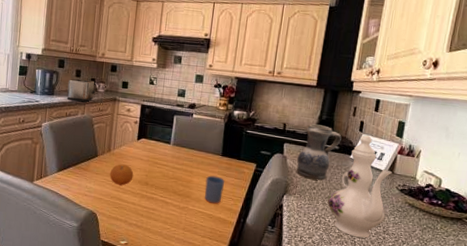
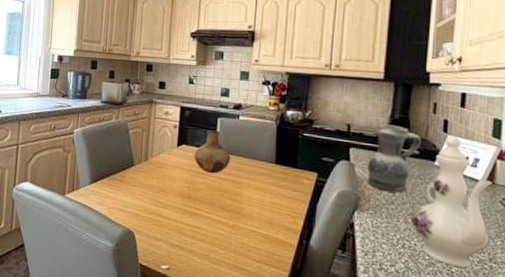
fruit: present [110,164,134,186] -> none [147,174,174,199]
vase: none [151,126,184,164] -> present [194,130,231,174]
mug: present [204,175,225,204] -> none [257,187,281,222]

